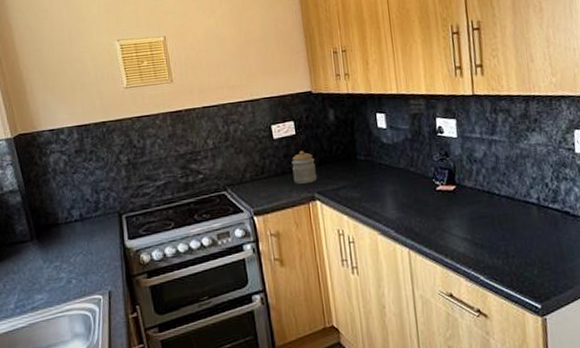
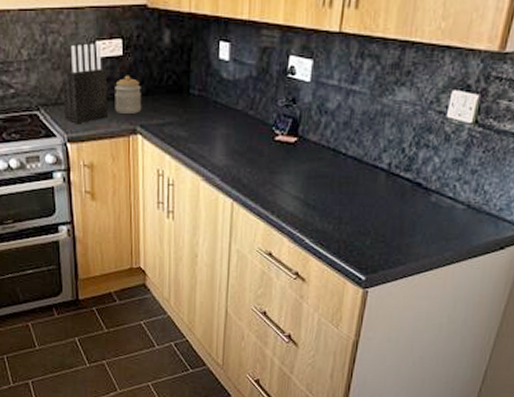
knife block: none [244,126,288,198] -> present [62,43,108,124]

